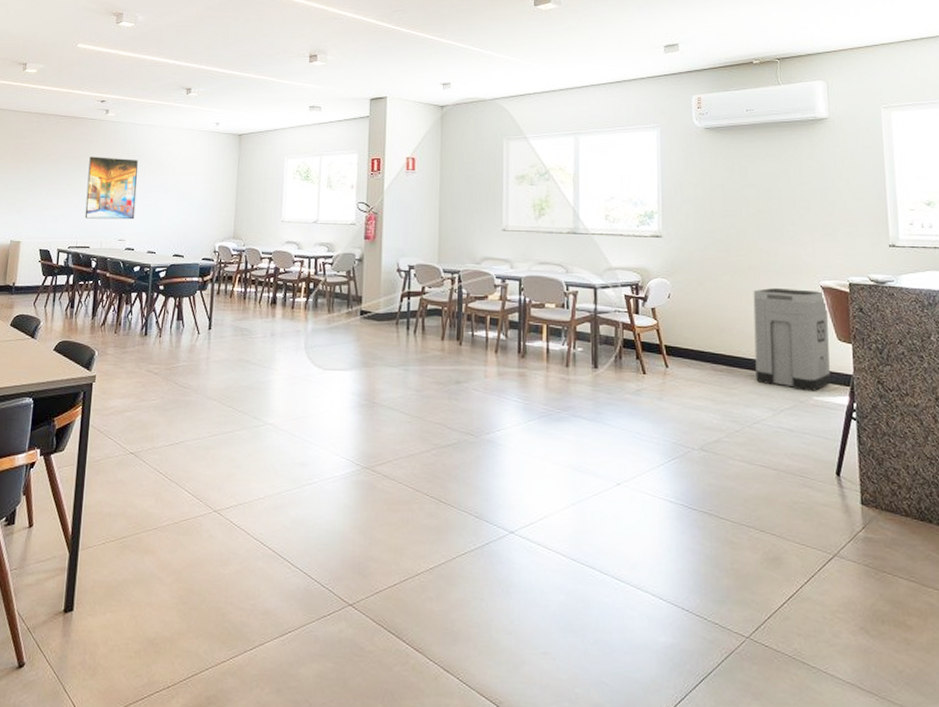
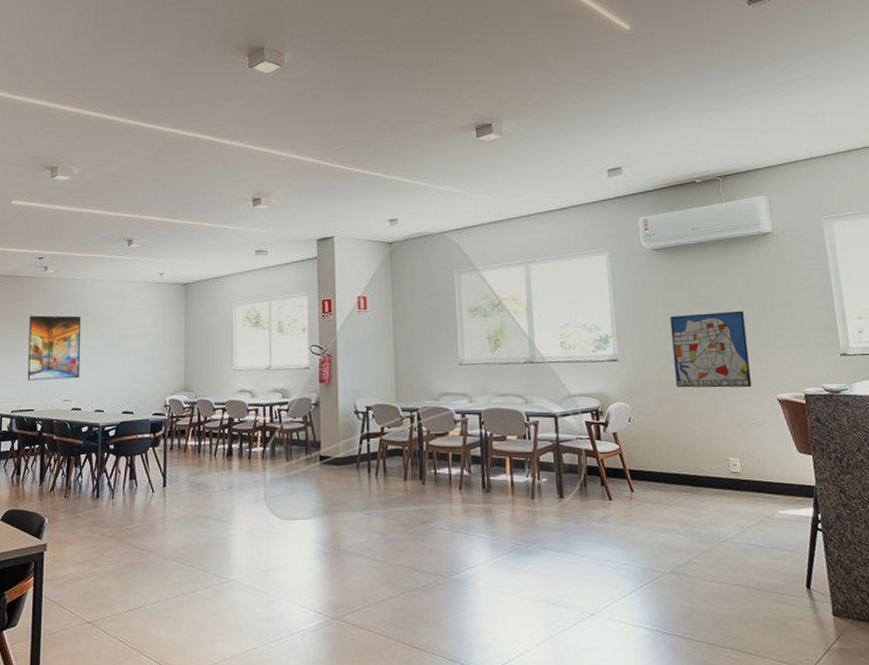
wall art: none [717,195,795,273] -> present [670,310,752,388]
trash can: present [753,288,830,391] -> none [712,404,794,506]

